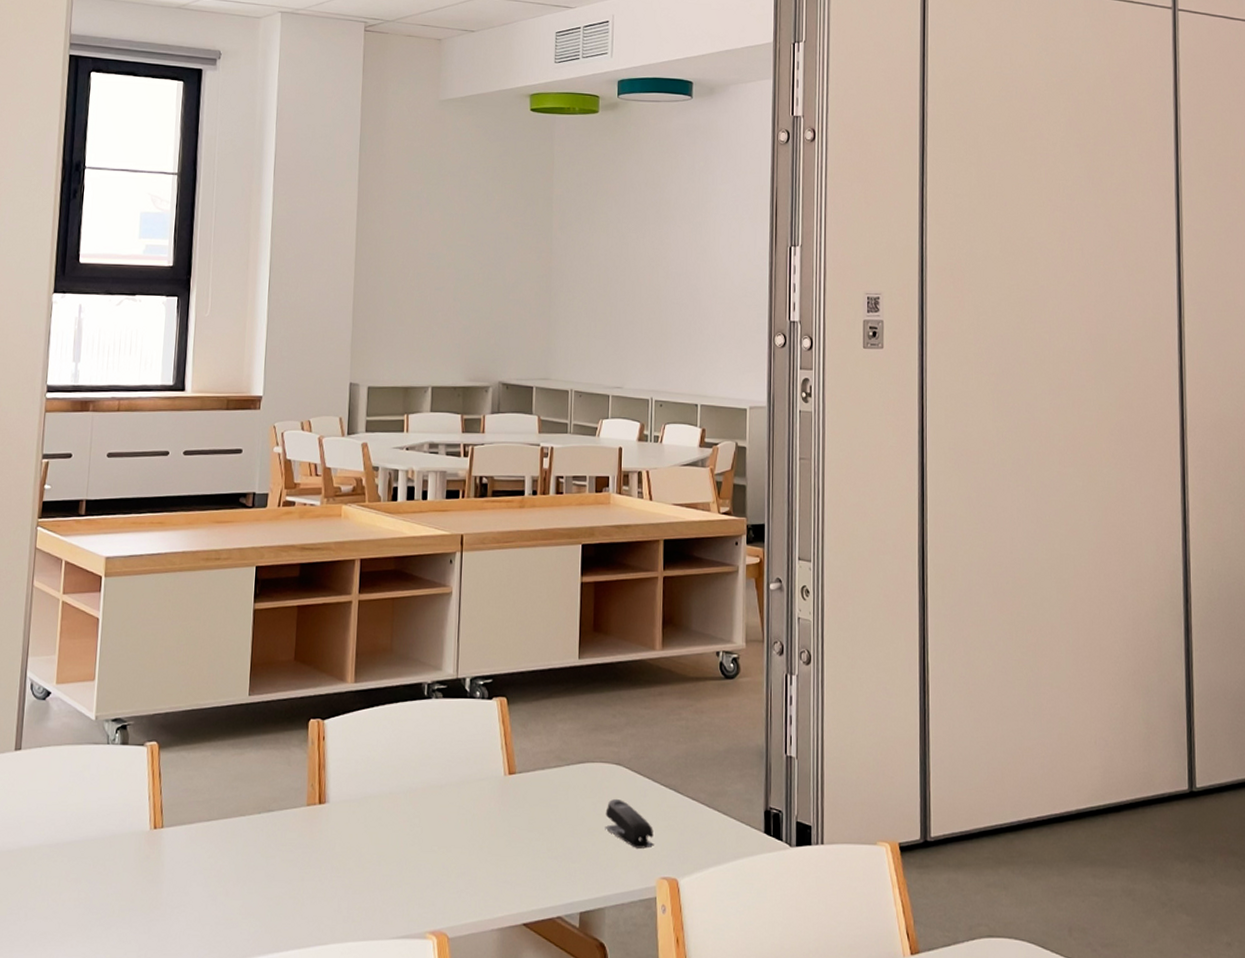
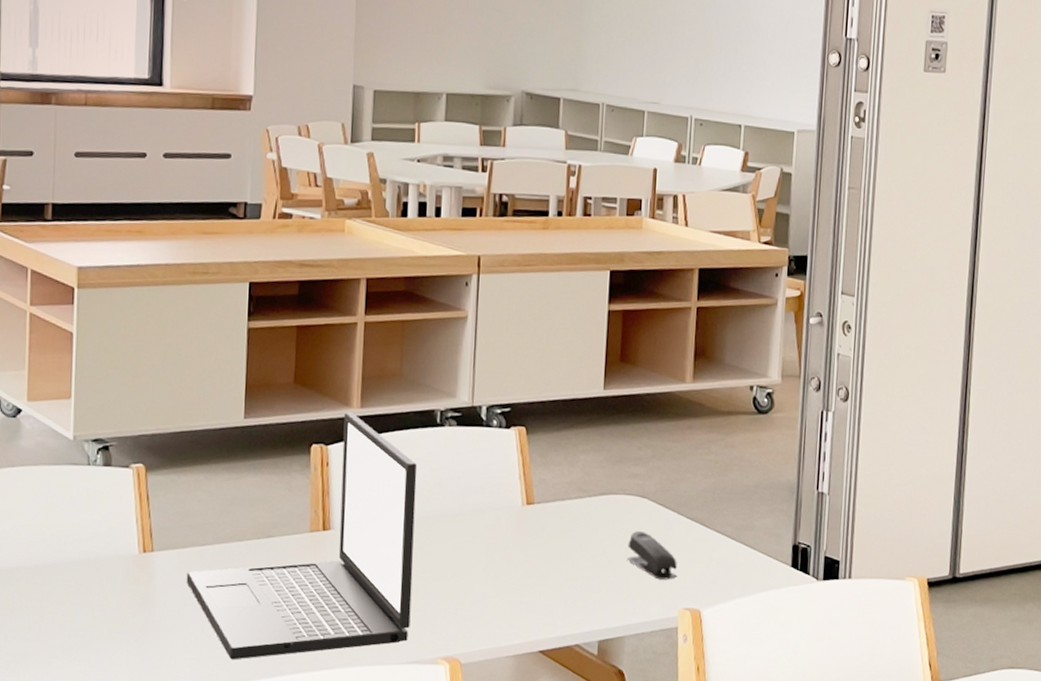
laptop: none [192,687,407,937] -> present [186,412,418,660]

